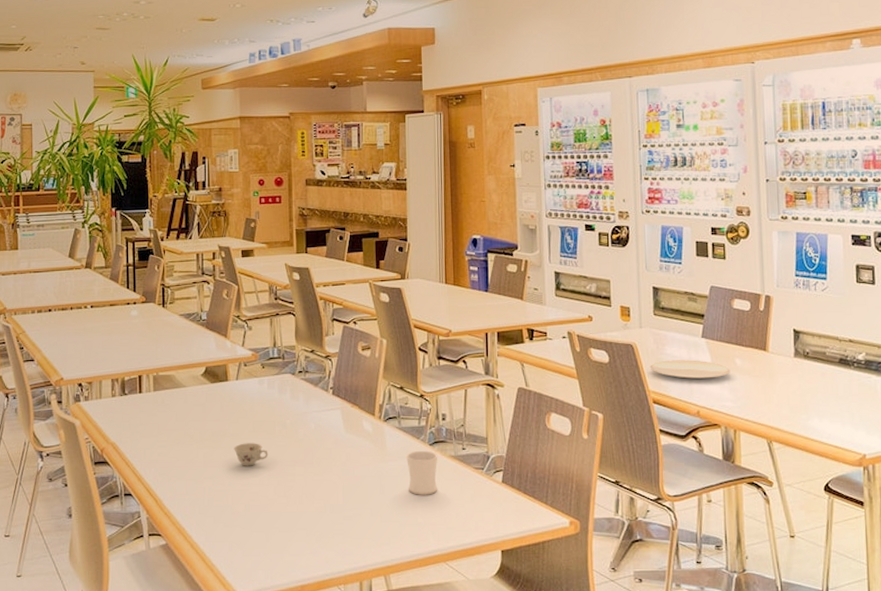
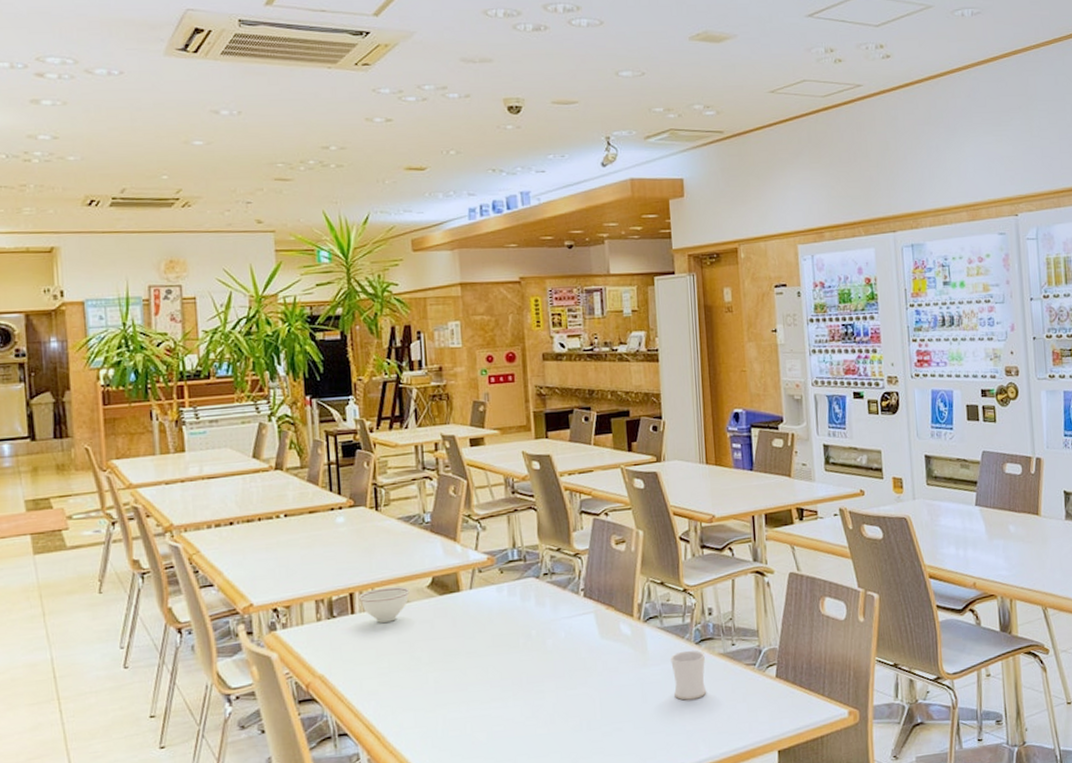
bowl: none [145,372,187,404] -> present [358,586,410,624]
teacup: present [234,443,268,466] -> none [470,659,512,688]
plate: present [650,360,730,379] -> none [924,529,1005,550]

